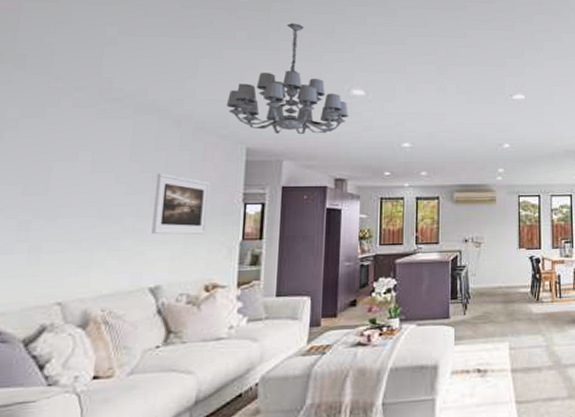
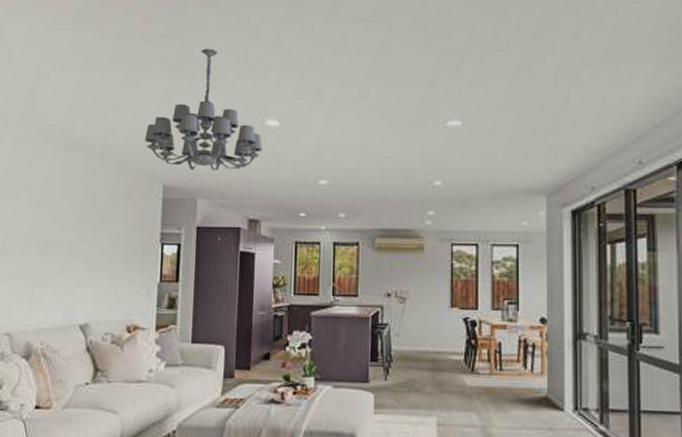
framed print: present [151,173,211,235] -> none [80,210,131,274]

